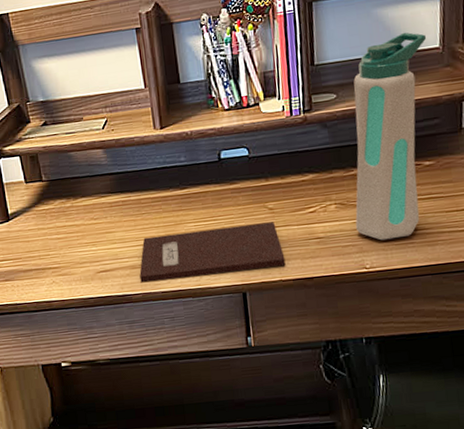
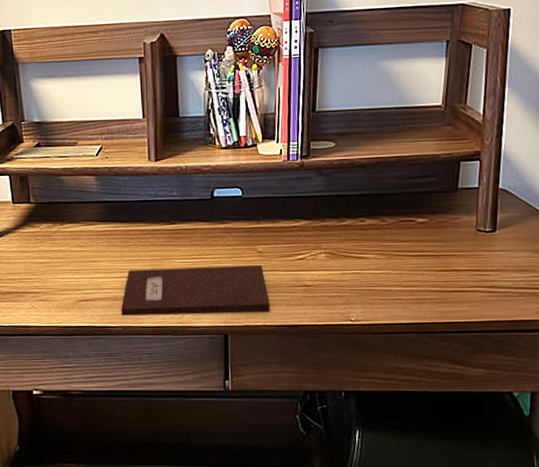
water bottle: present [353,32,427,241] -> none [343,87,430,294]

